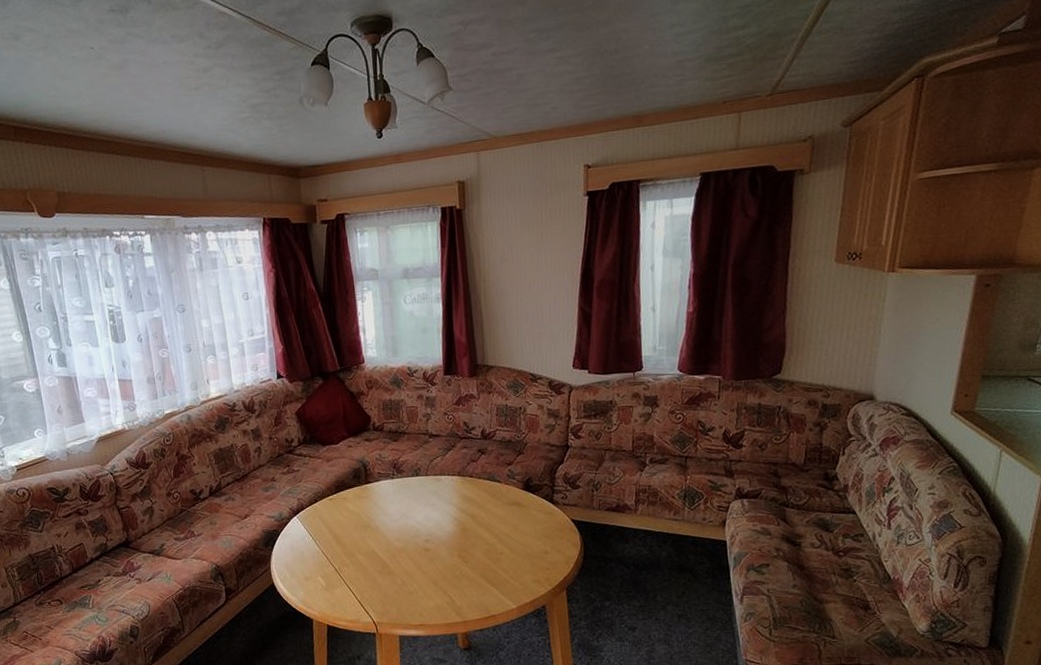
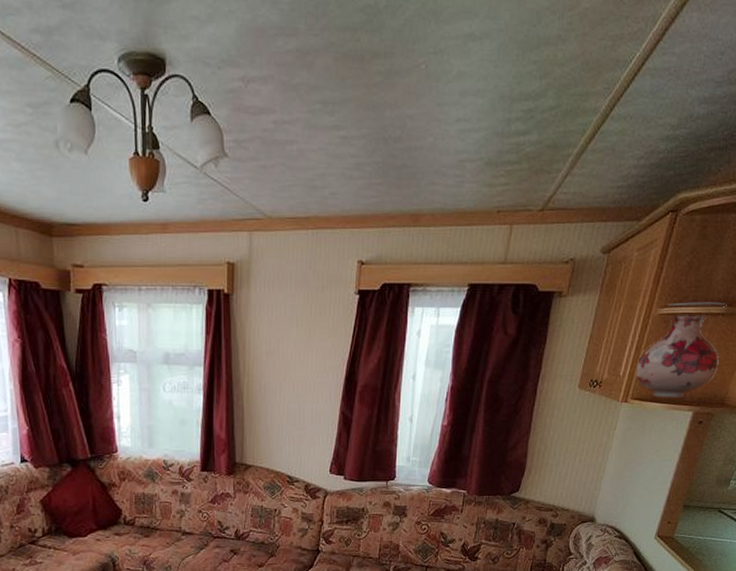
vase: none [897,158,999,264] -> present [634,302,727,398]

